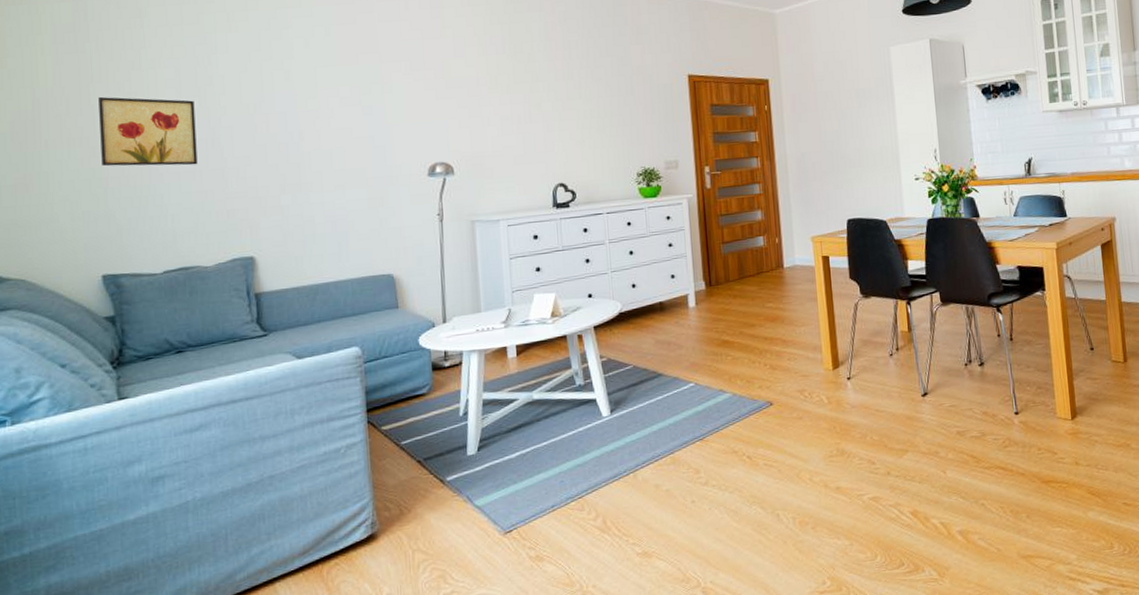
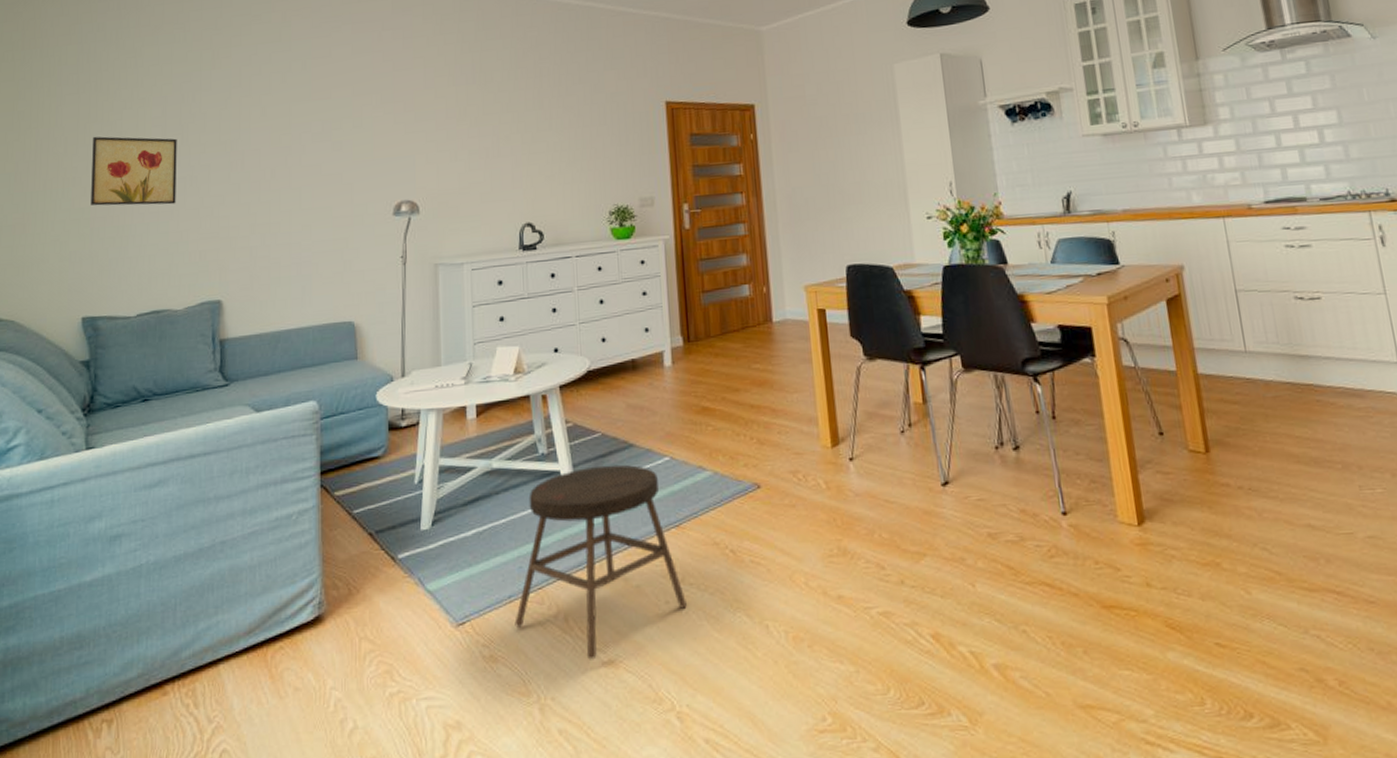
stool: none [558,391,710,553] -> present [515,464,687,660]

